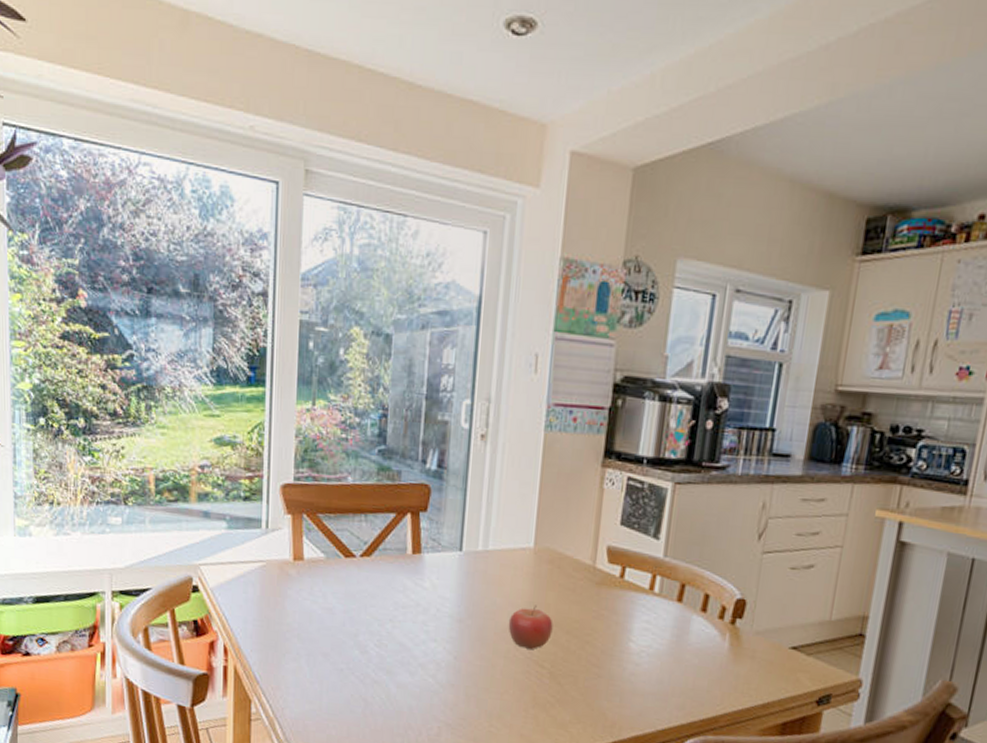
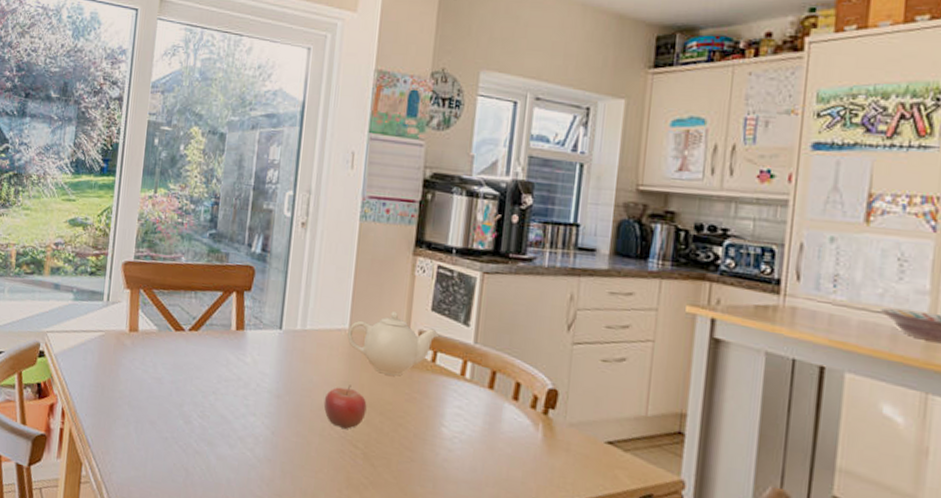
teapot: none [532,527,629,594] -> present [347,311,440,376]

